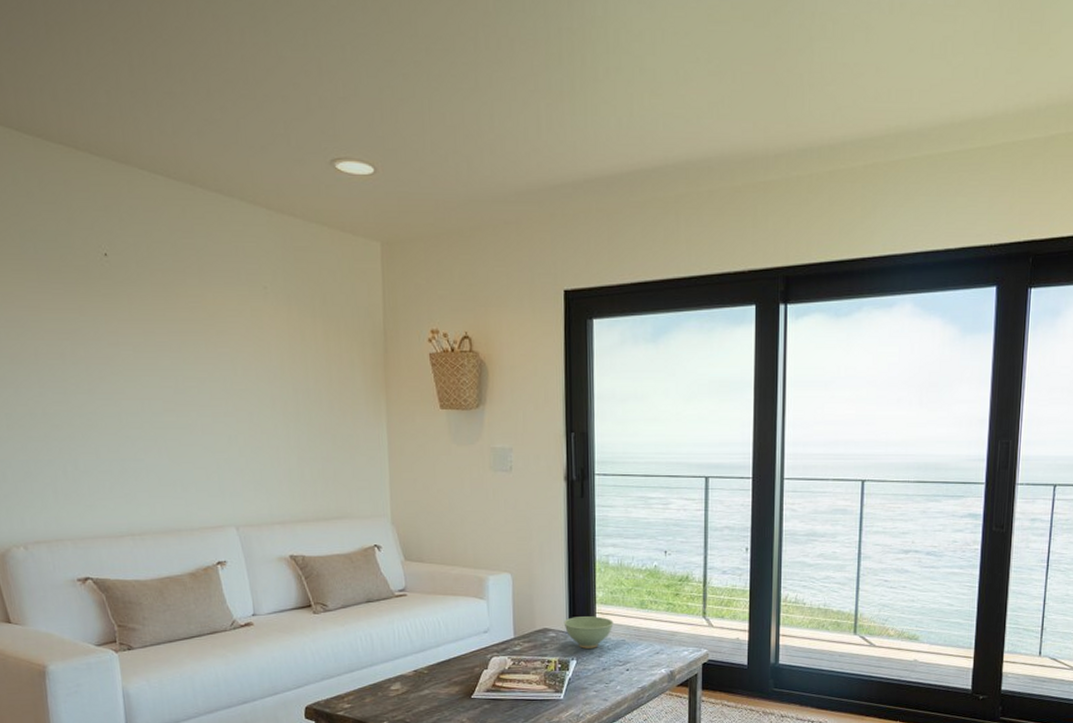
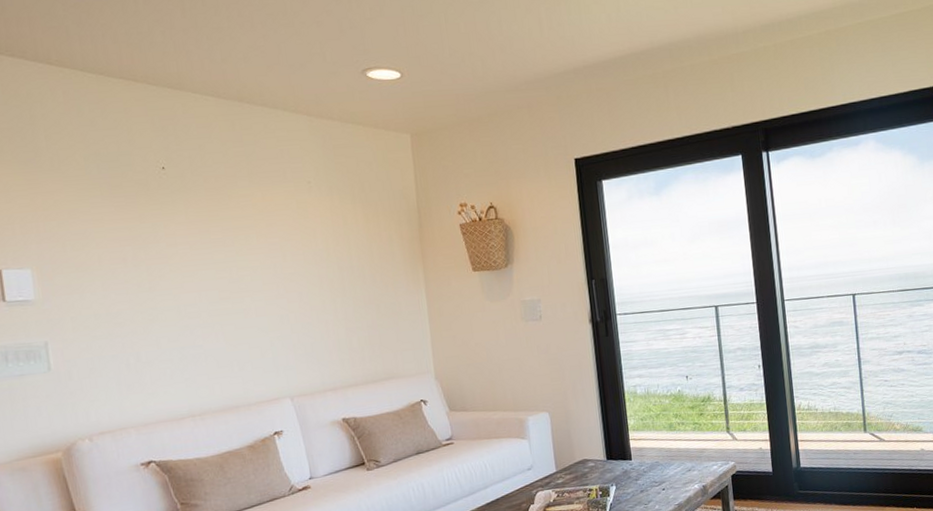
bowl: present [563,616,614,649] -> none [600,442,647,474]

